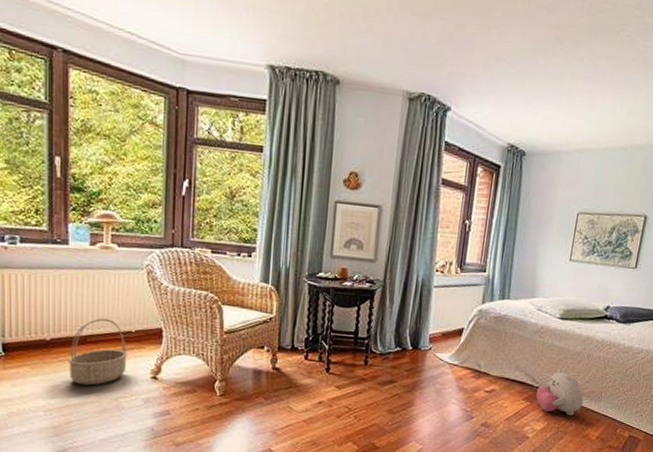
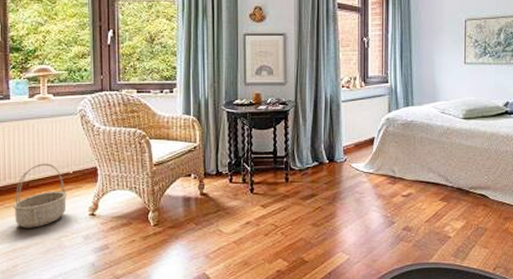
plush toy: present [536,369,584,416] -> none [451,167,499,211]

